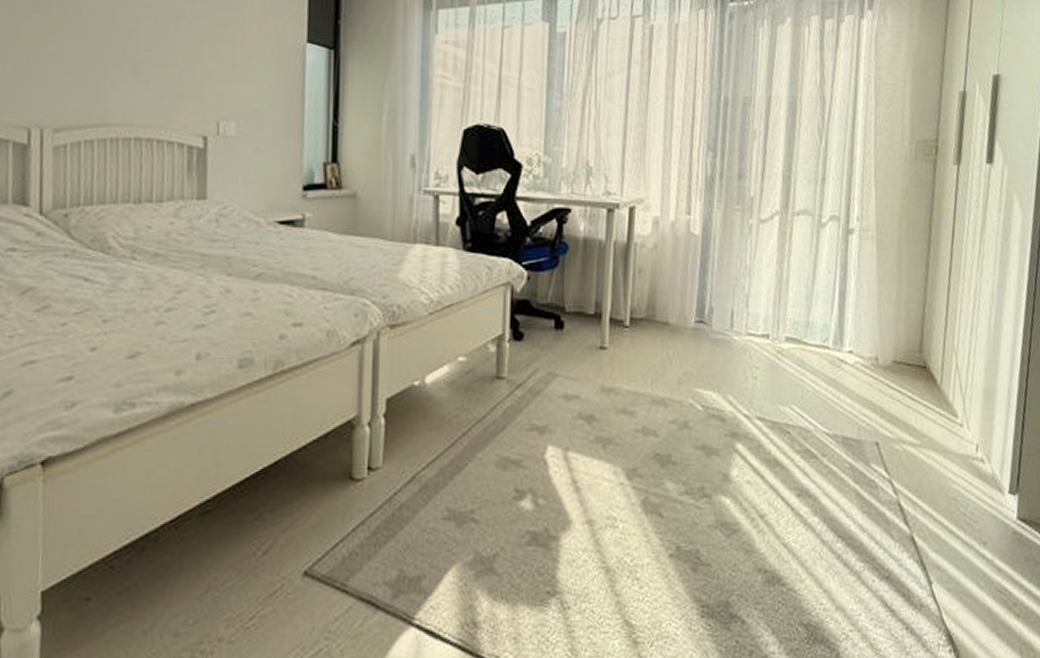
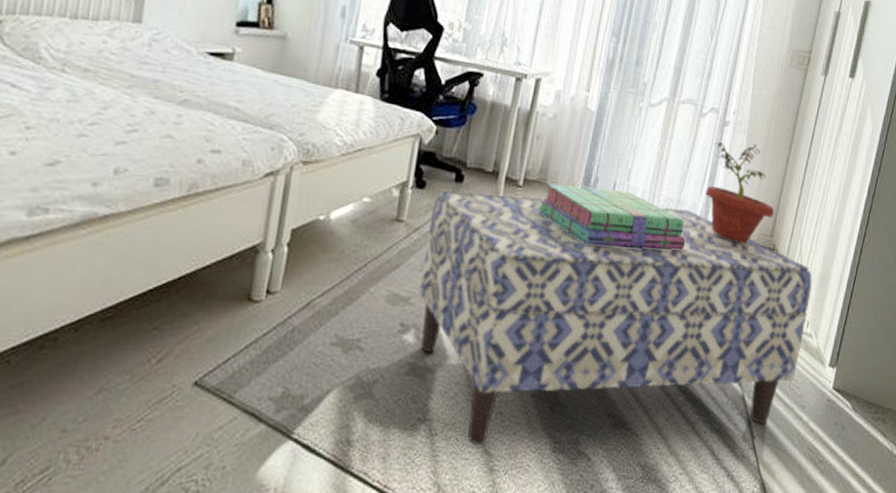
bench: none [530,332,976,617] -> present [418,190,812,446]
stack of books: none [650,319,822,384] -> present [538,183,686,251]
potted plant: none [837,250,920,364] -> present [705,142,775,244]

